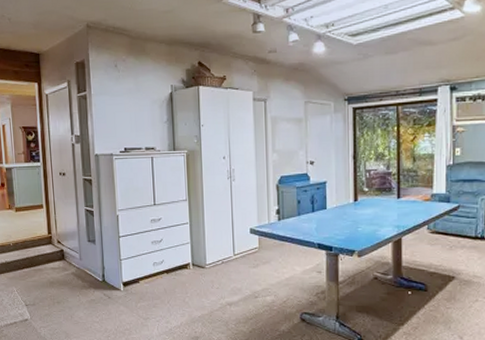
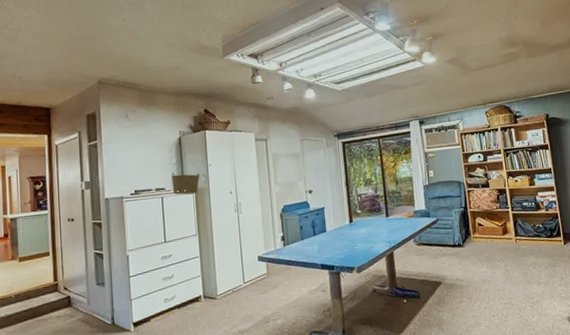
basket: none [162,131,191,156] -> present [171,172,200,195]

